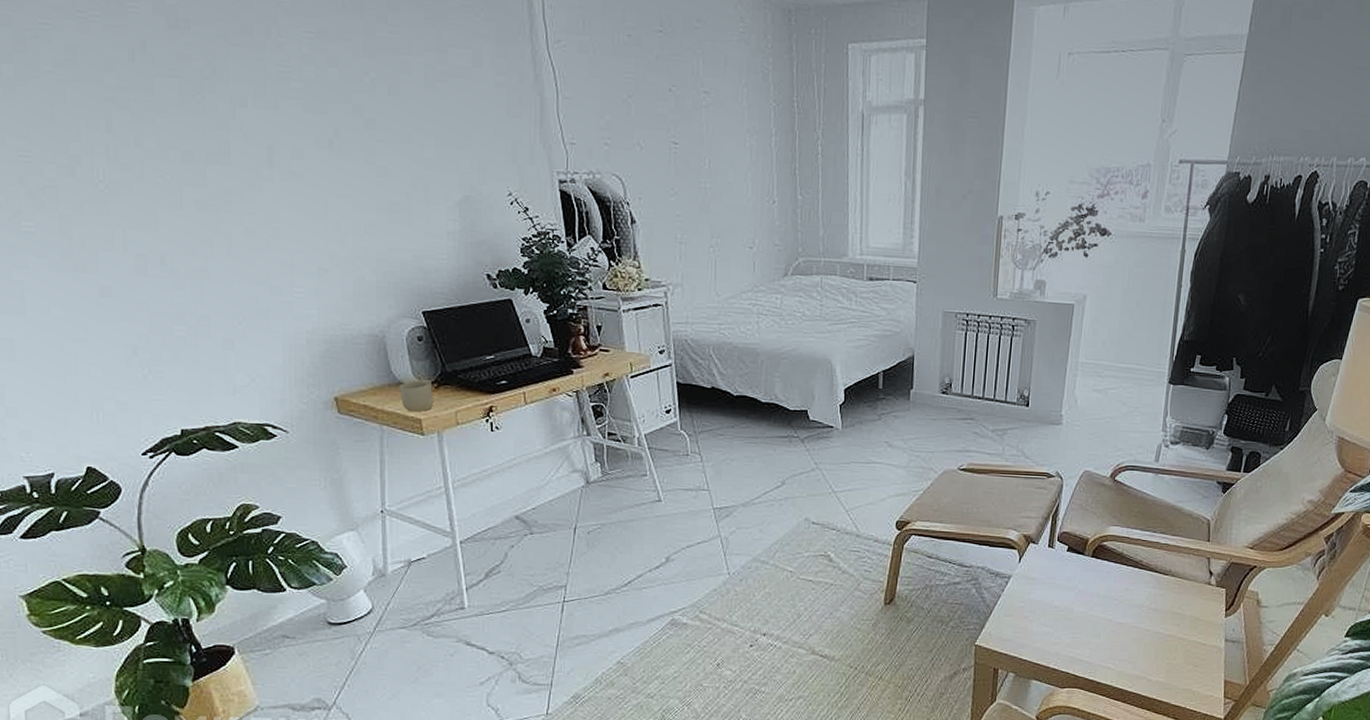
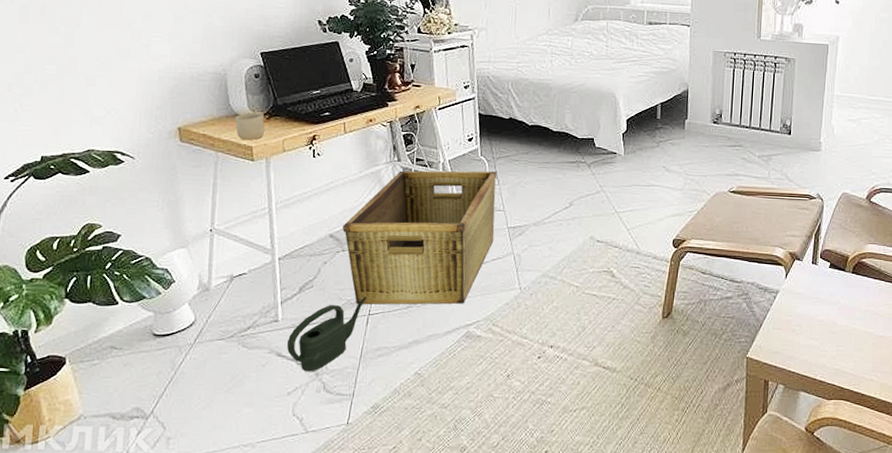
watering can: none [475,582,561,662] -> present [286,297,367,372]
hamper: none [529,446,700,591] -> present [342,170,497,305]

